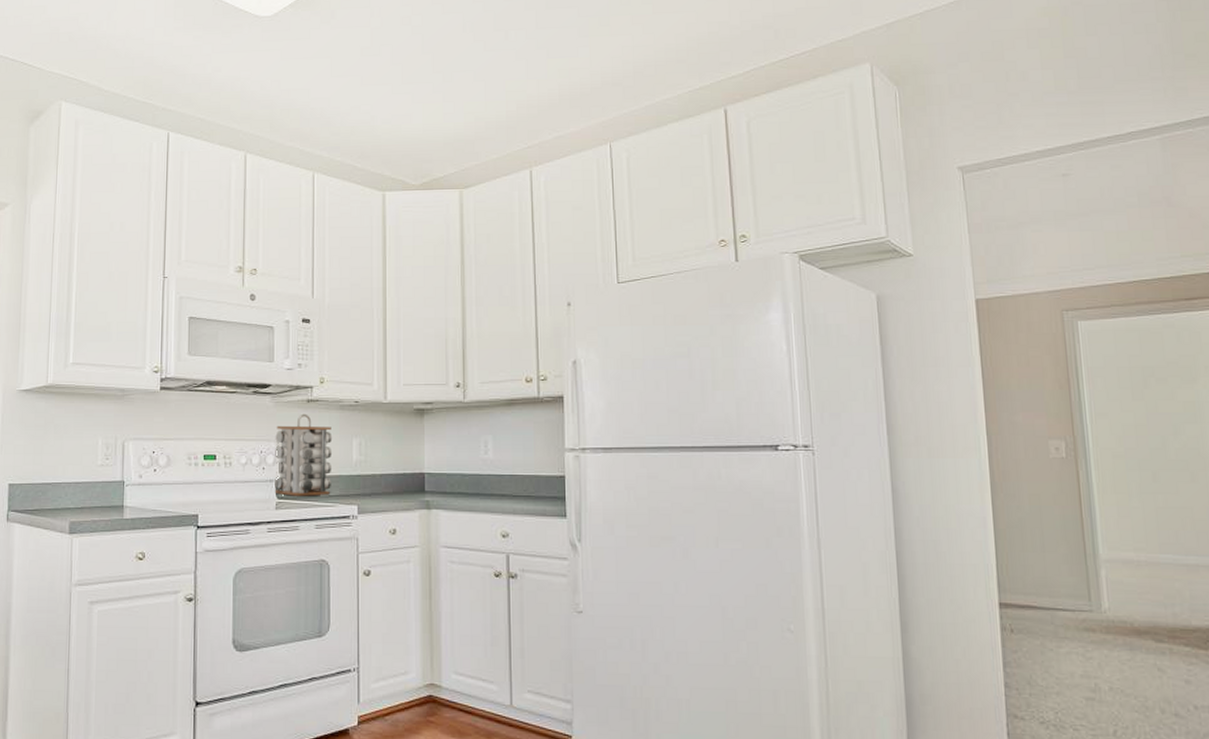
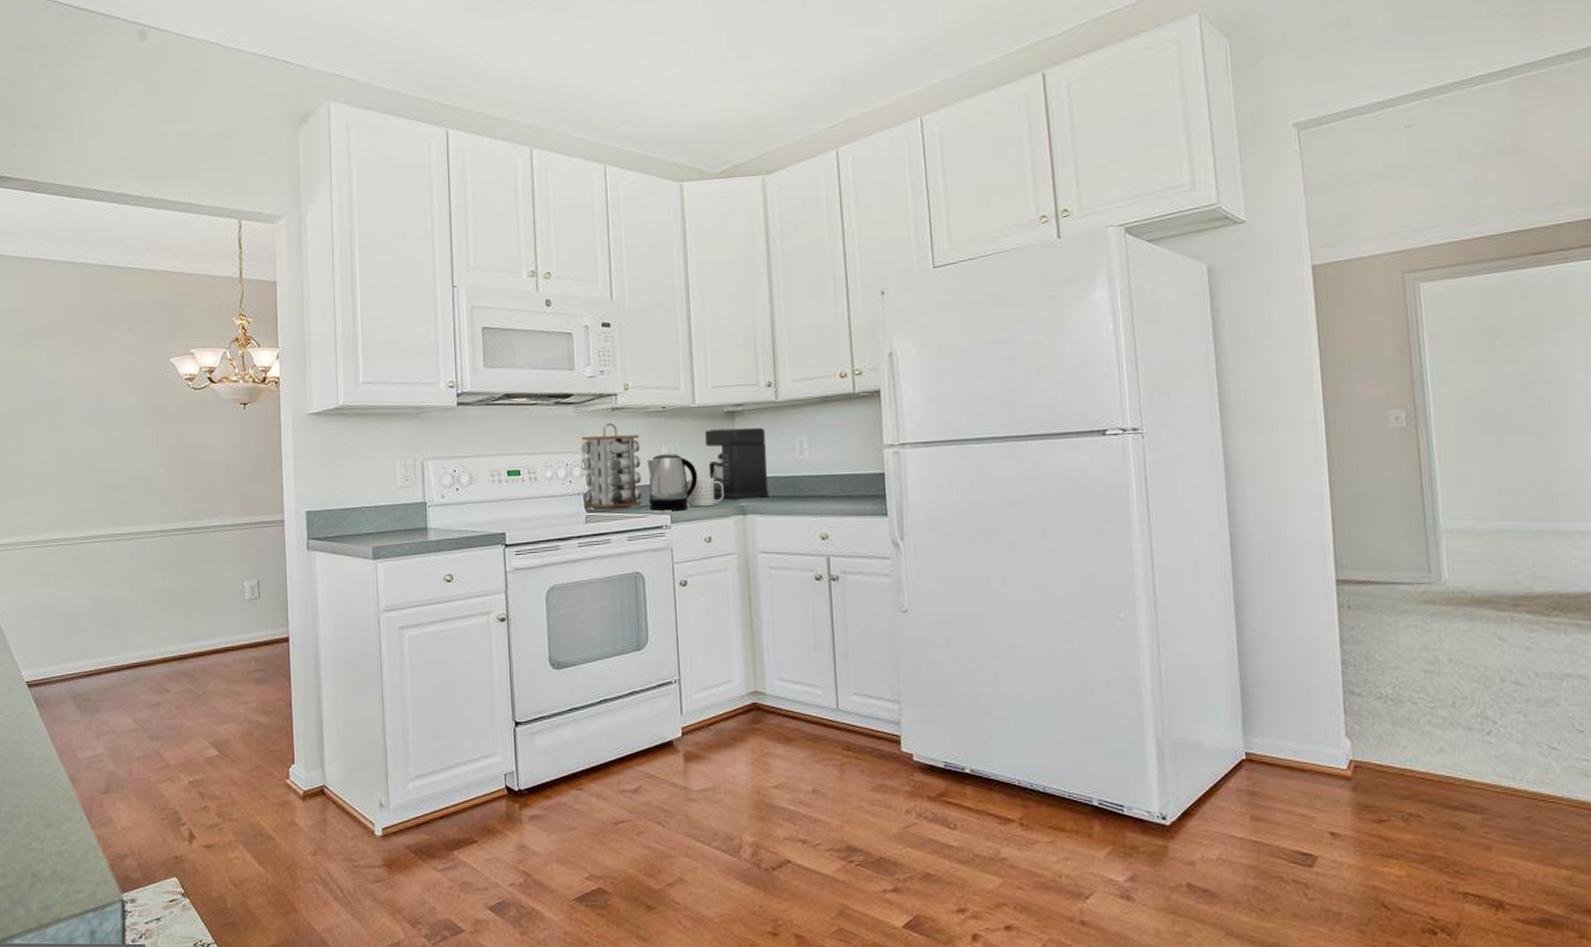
kettle: none [338,445,386,502] -> present [647,453,698,512]
mug: none [375,471,410,500] -> present [687,477,724,507]
coffee maker: none [395,425,454,495] -> present [705,427,769,500]

